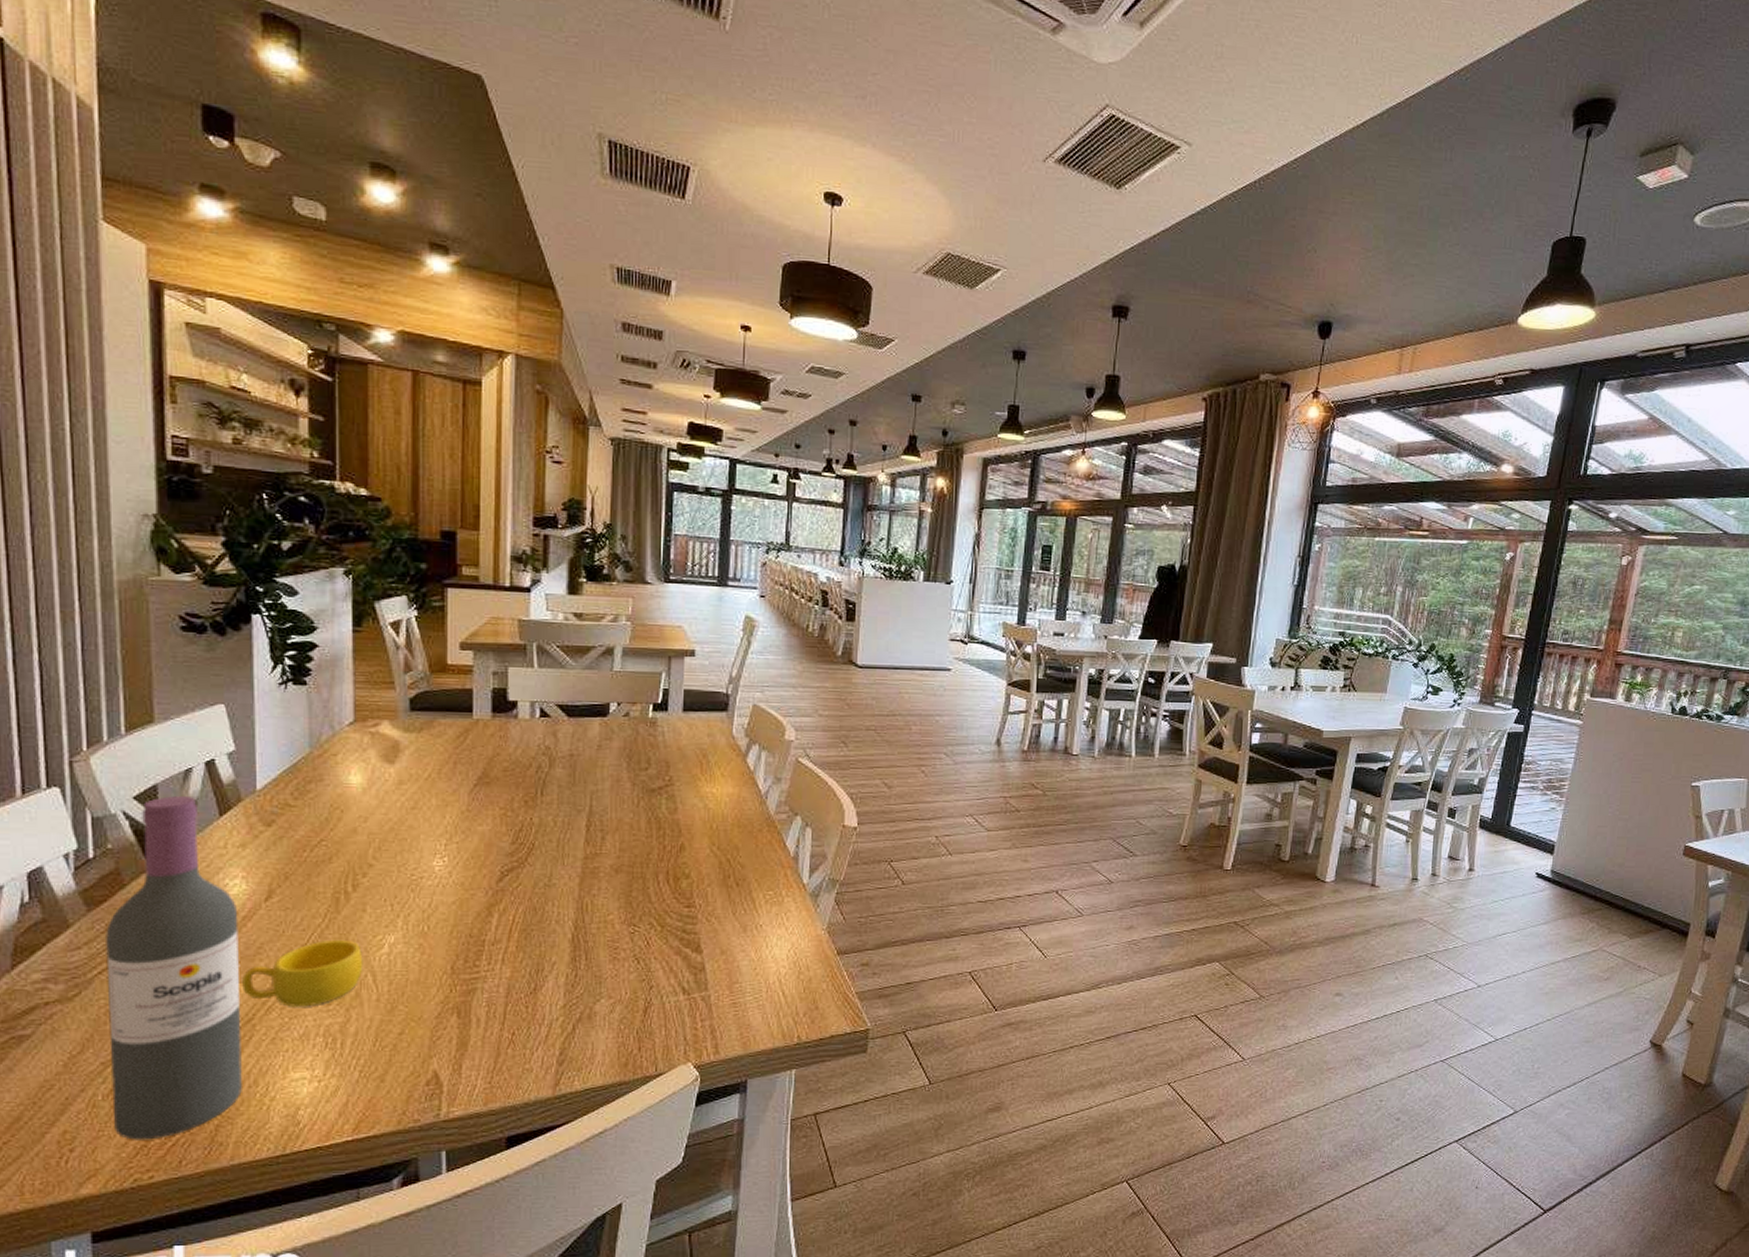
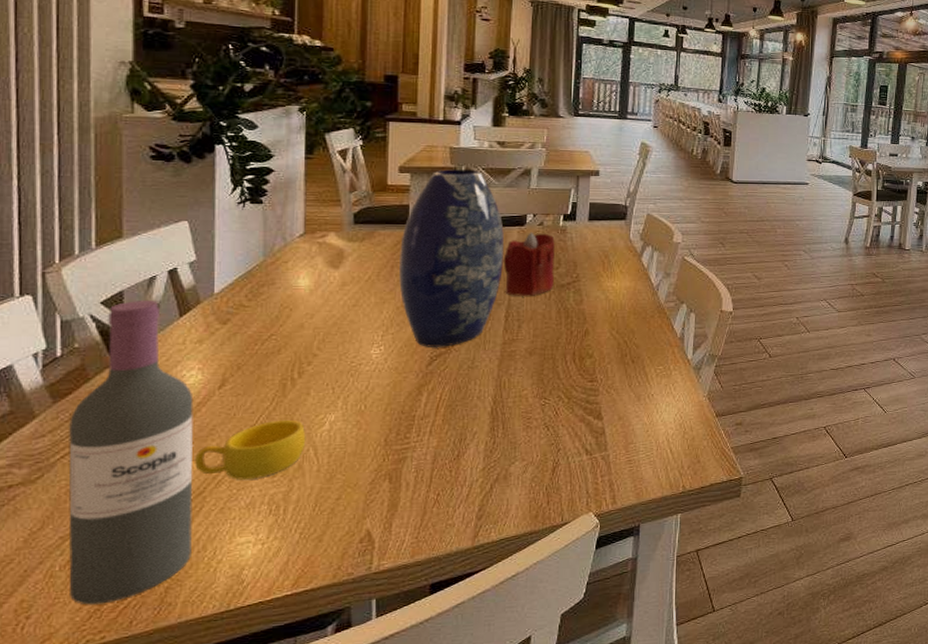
vase: none [463,646,583,860] -> present [399,169,504,347]
candle: none [583,724,643,802] -> present [503,232,555,296]

